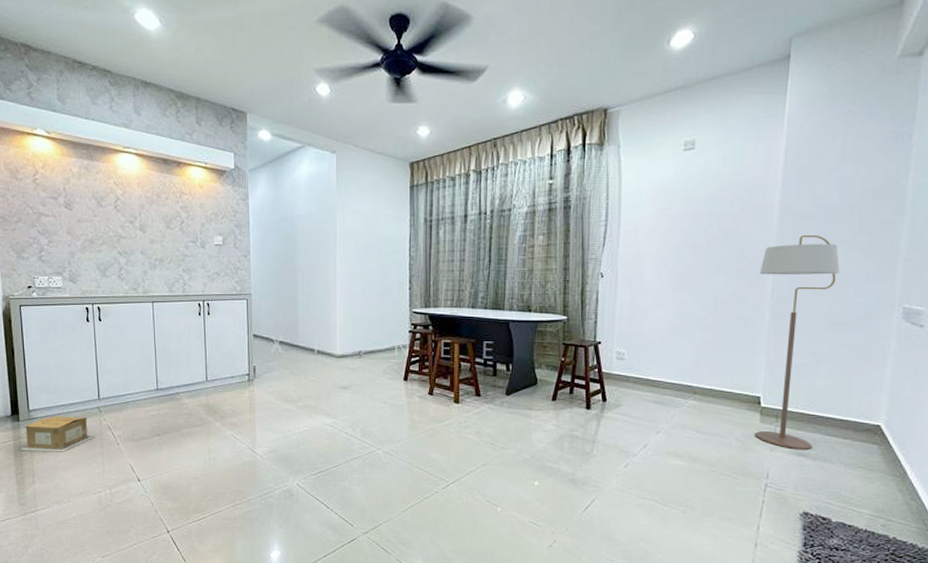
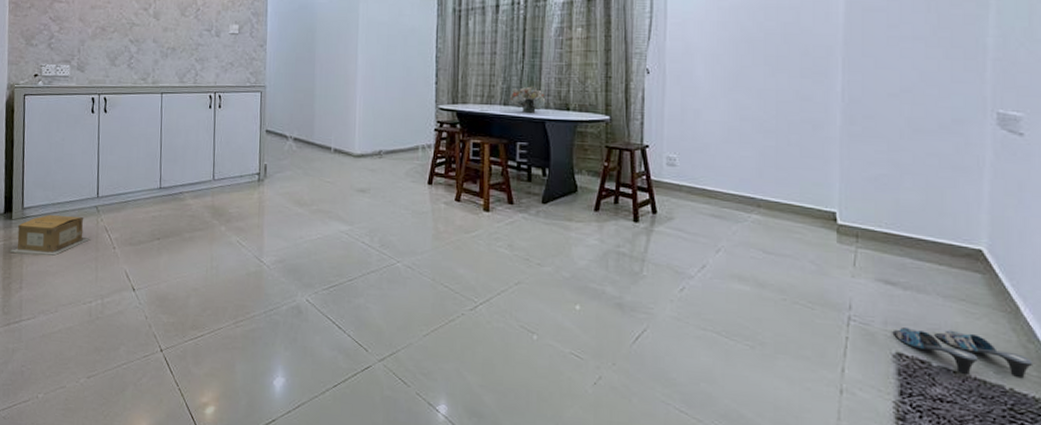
flower arrangement: none [477,289,510,316] -> present [509,85,546,115]
floor lamp: present [755,234,840,450] -> none [826,29,918,278]
slippers: none [801,491,914,530] -> present [892,327,1033,379]

